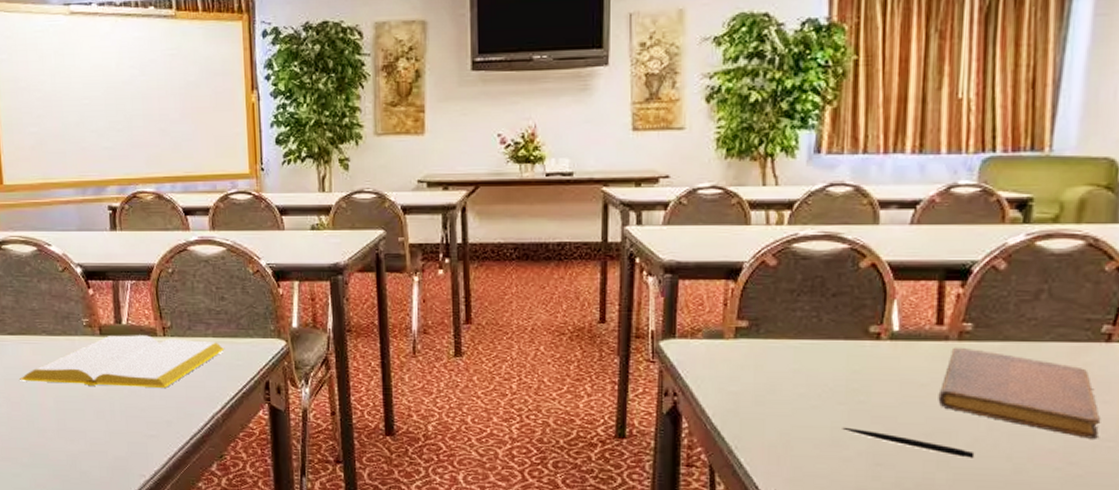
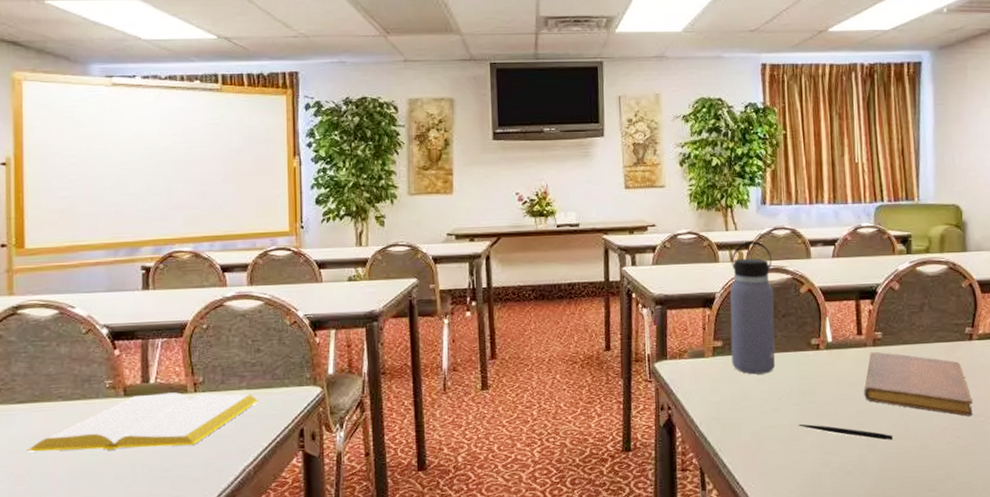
water bottle: none [759,200,823,364] -> present [730,241,776,375]

